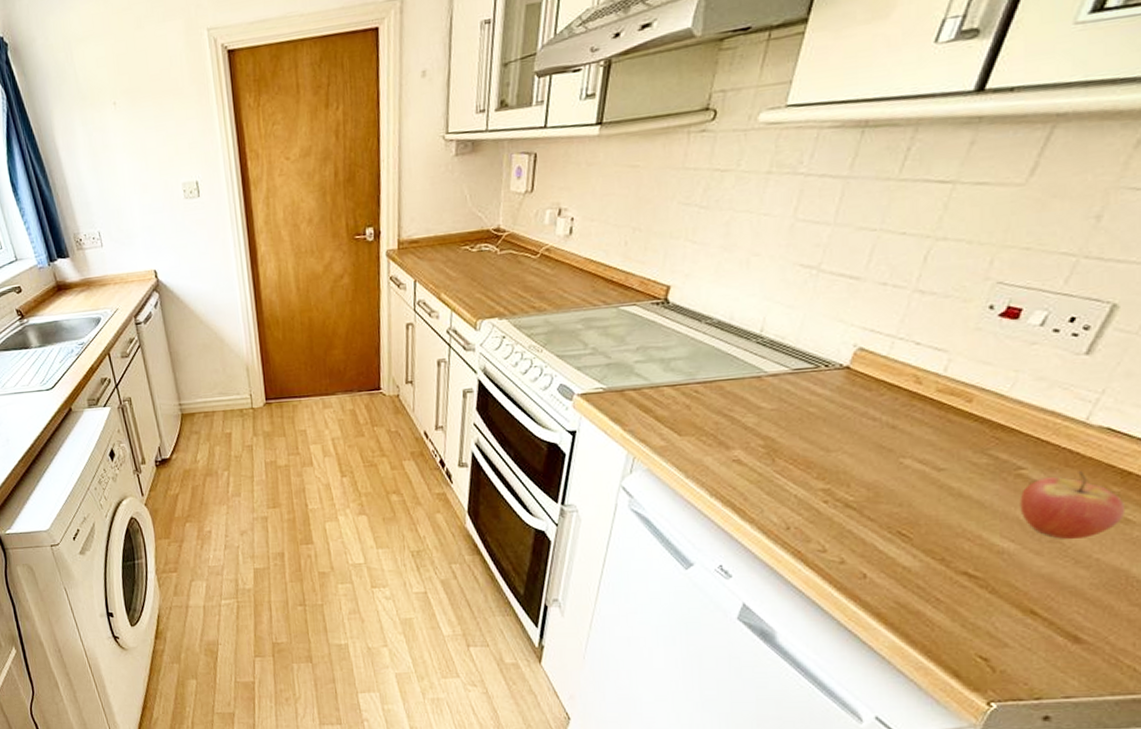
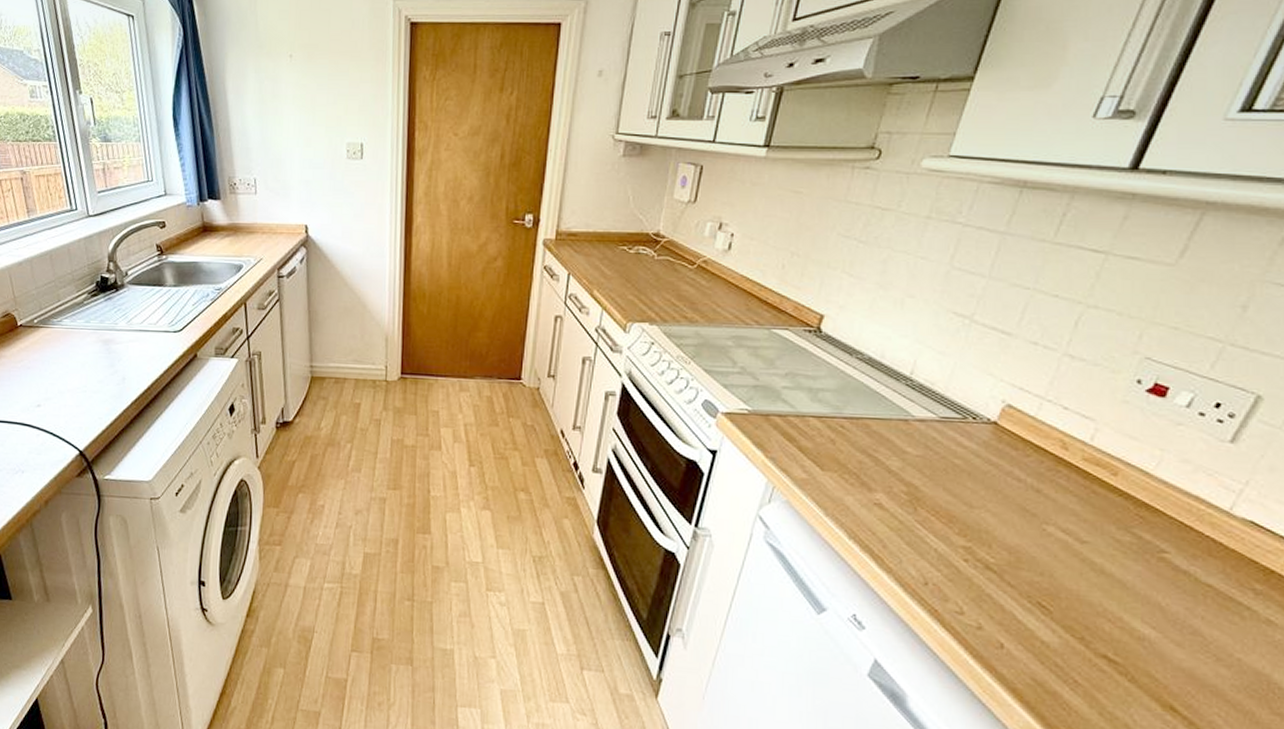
fruit: present [1020,471,1124,540] -> none [1162,563,1267,635]

